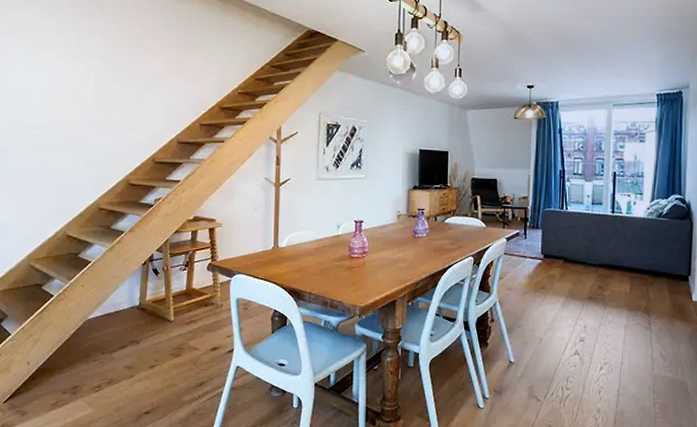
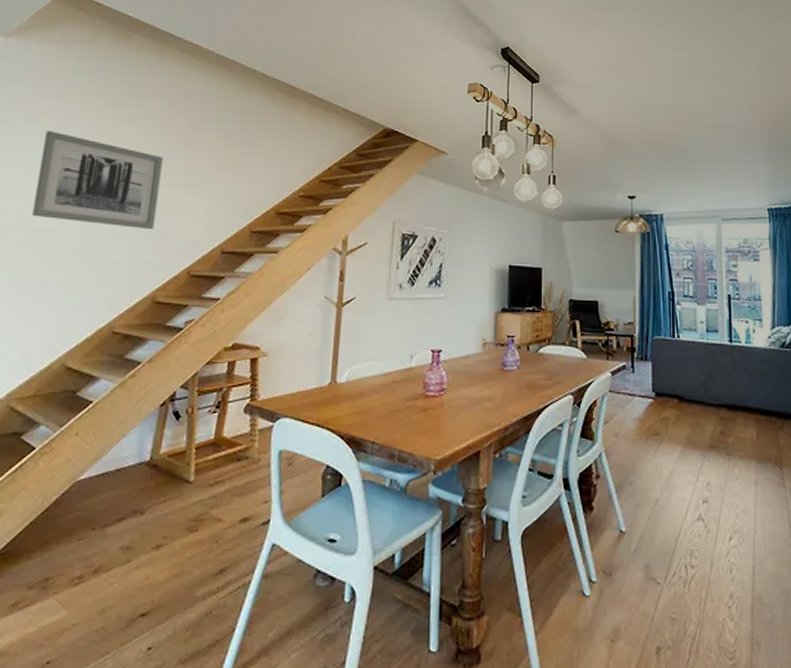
wall art: none [24,41,122,125] -> present [32,130,163,230]

